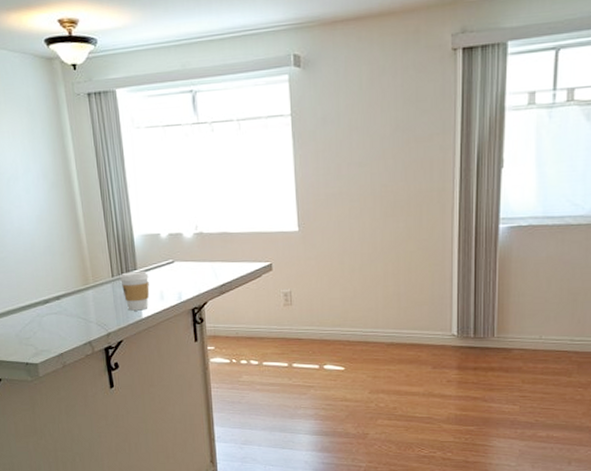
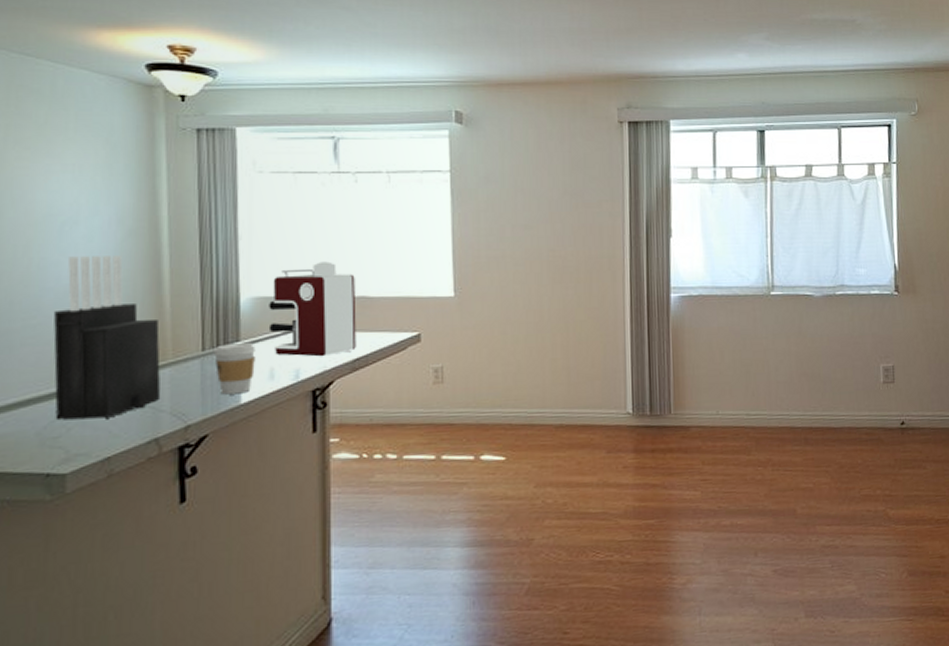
knife block: none [14,203,88,327] -> present [53,256,161,421]
coffee maker: none [154,203,222,283] -> present [268,261,357,357]

